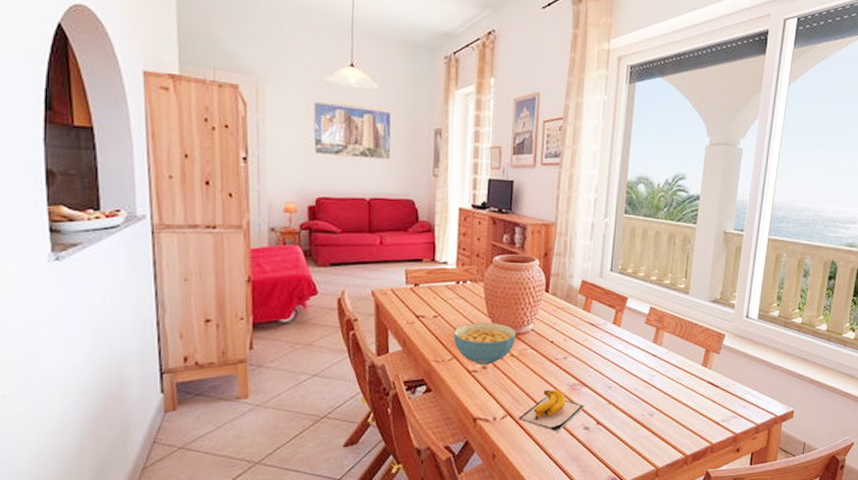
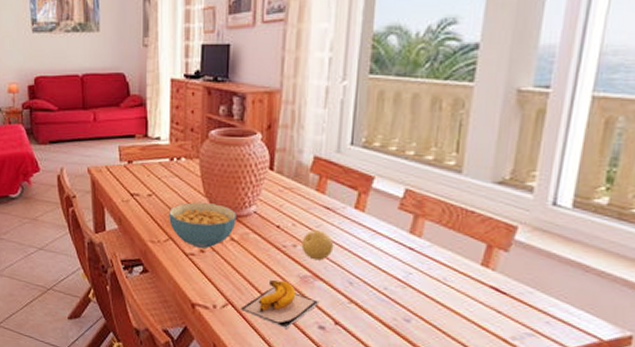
mandarin orange: none [571,343,597,370] -> present [301,230,334,261]

